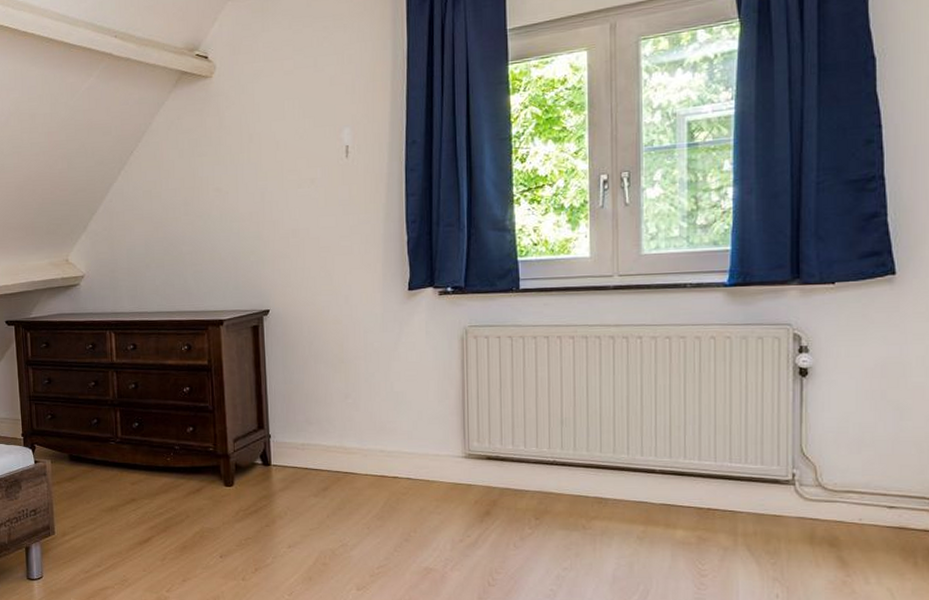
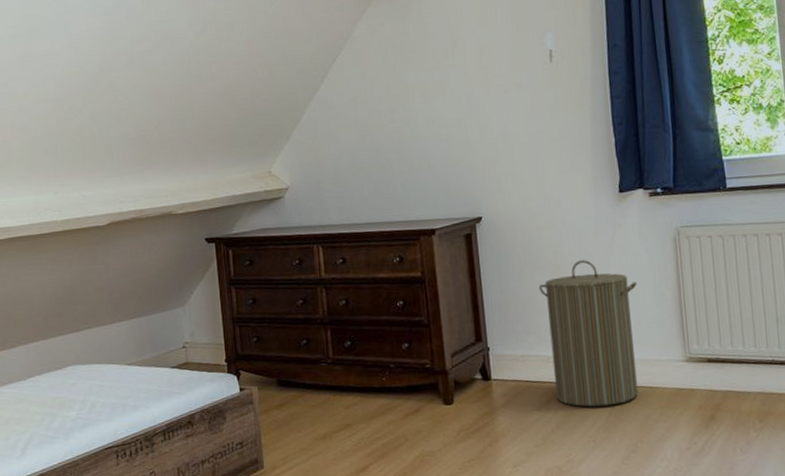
laundry hamper: none [322,355,420,496] -> present [538,260,639,407]

